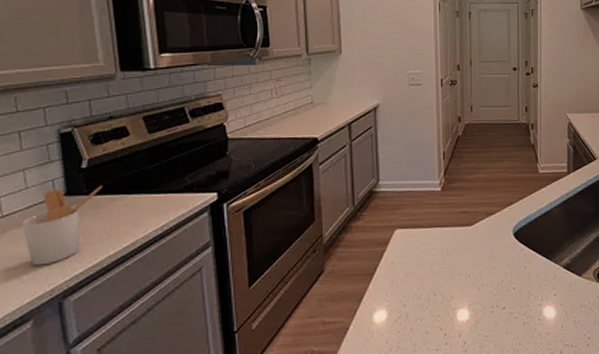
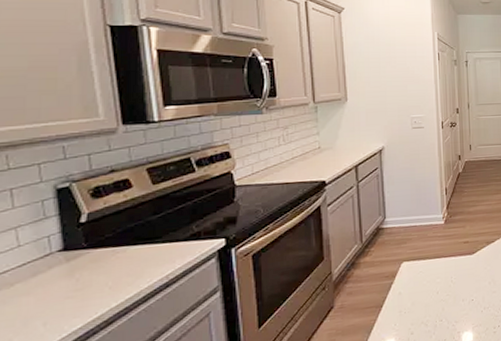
utensil holder: present [21,185,102,266] -> none [13,238,103,325]

